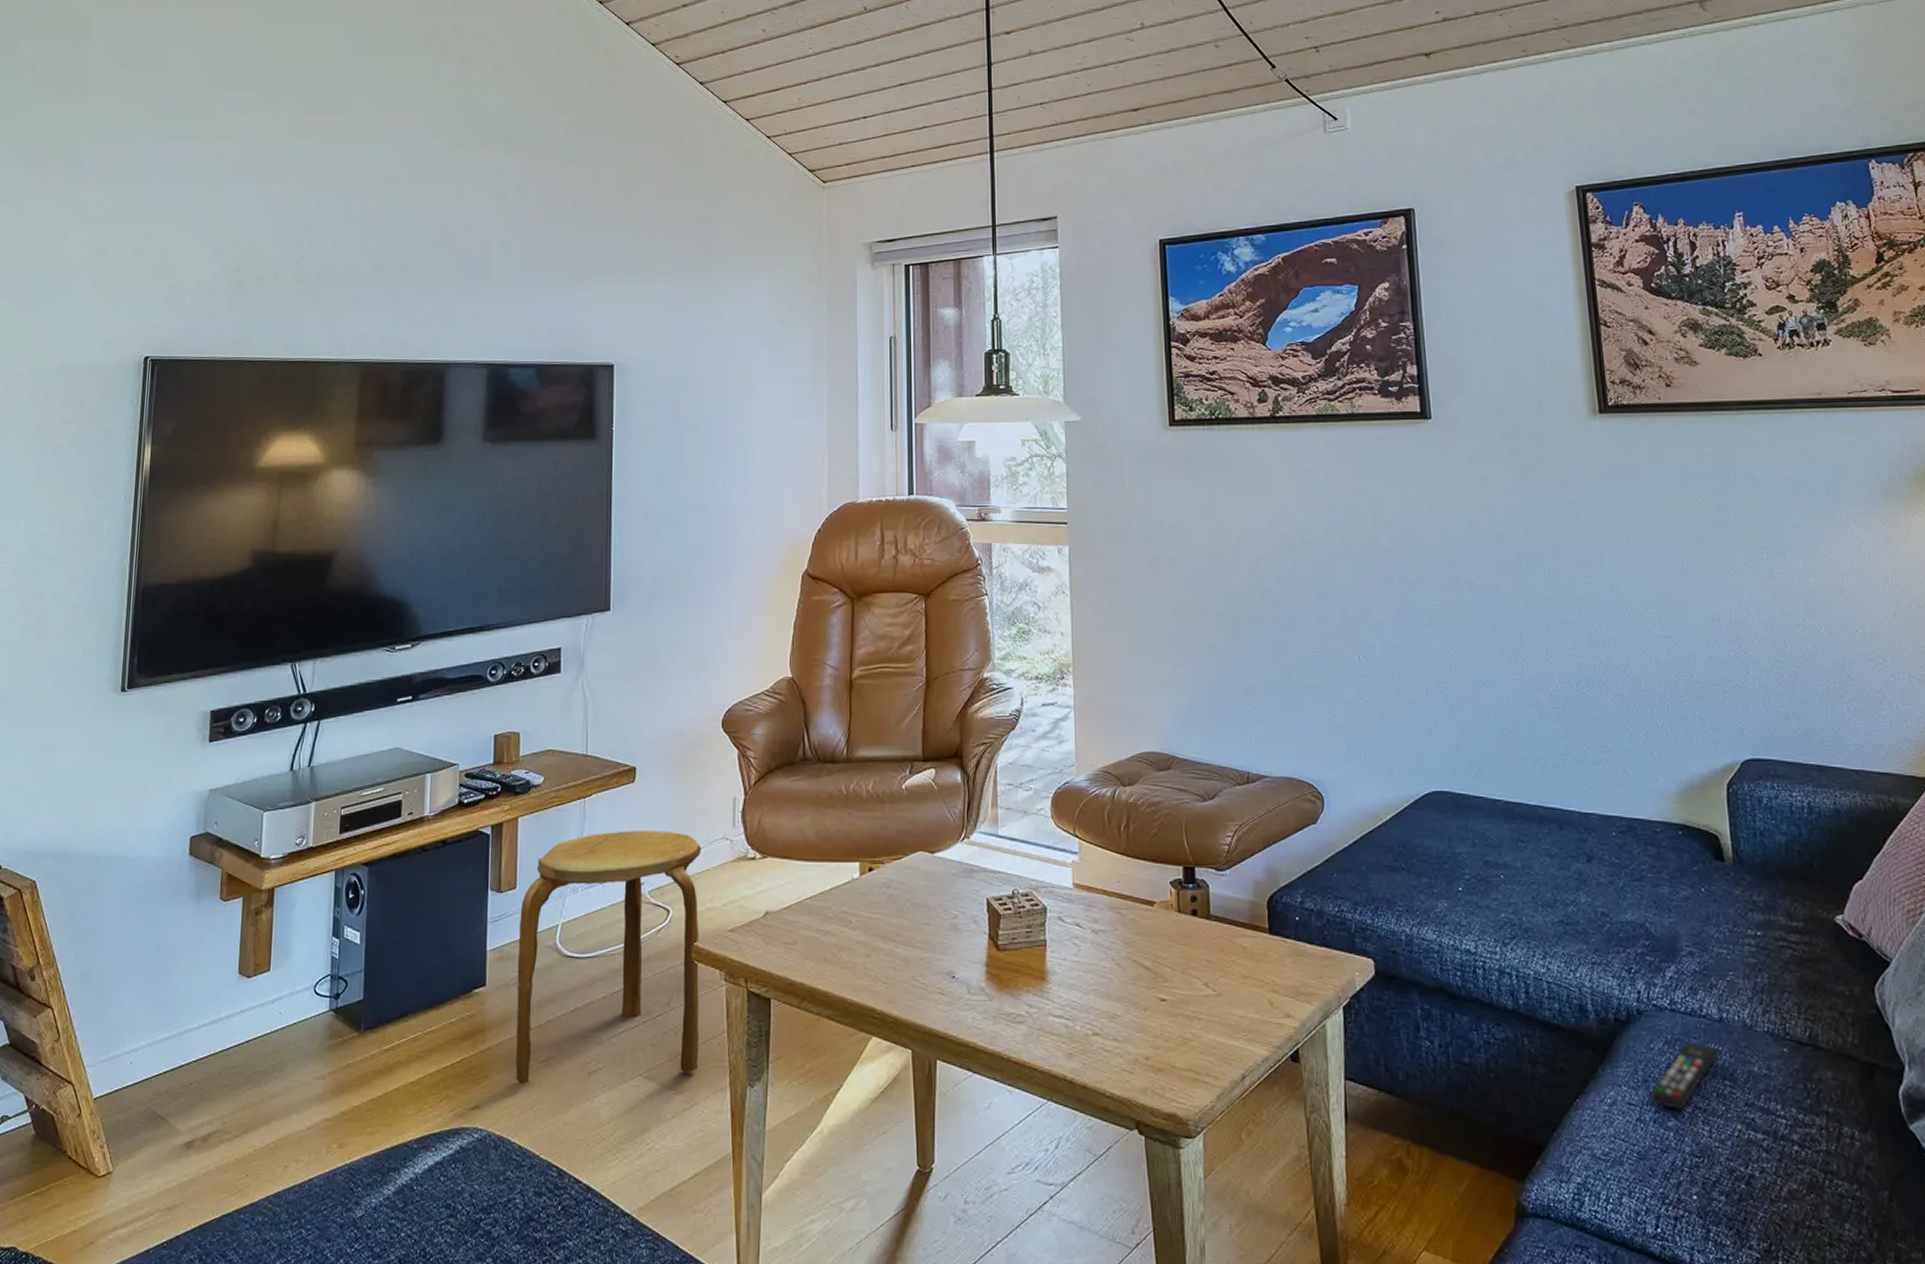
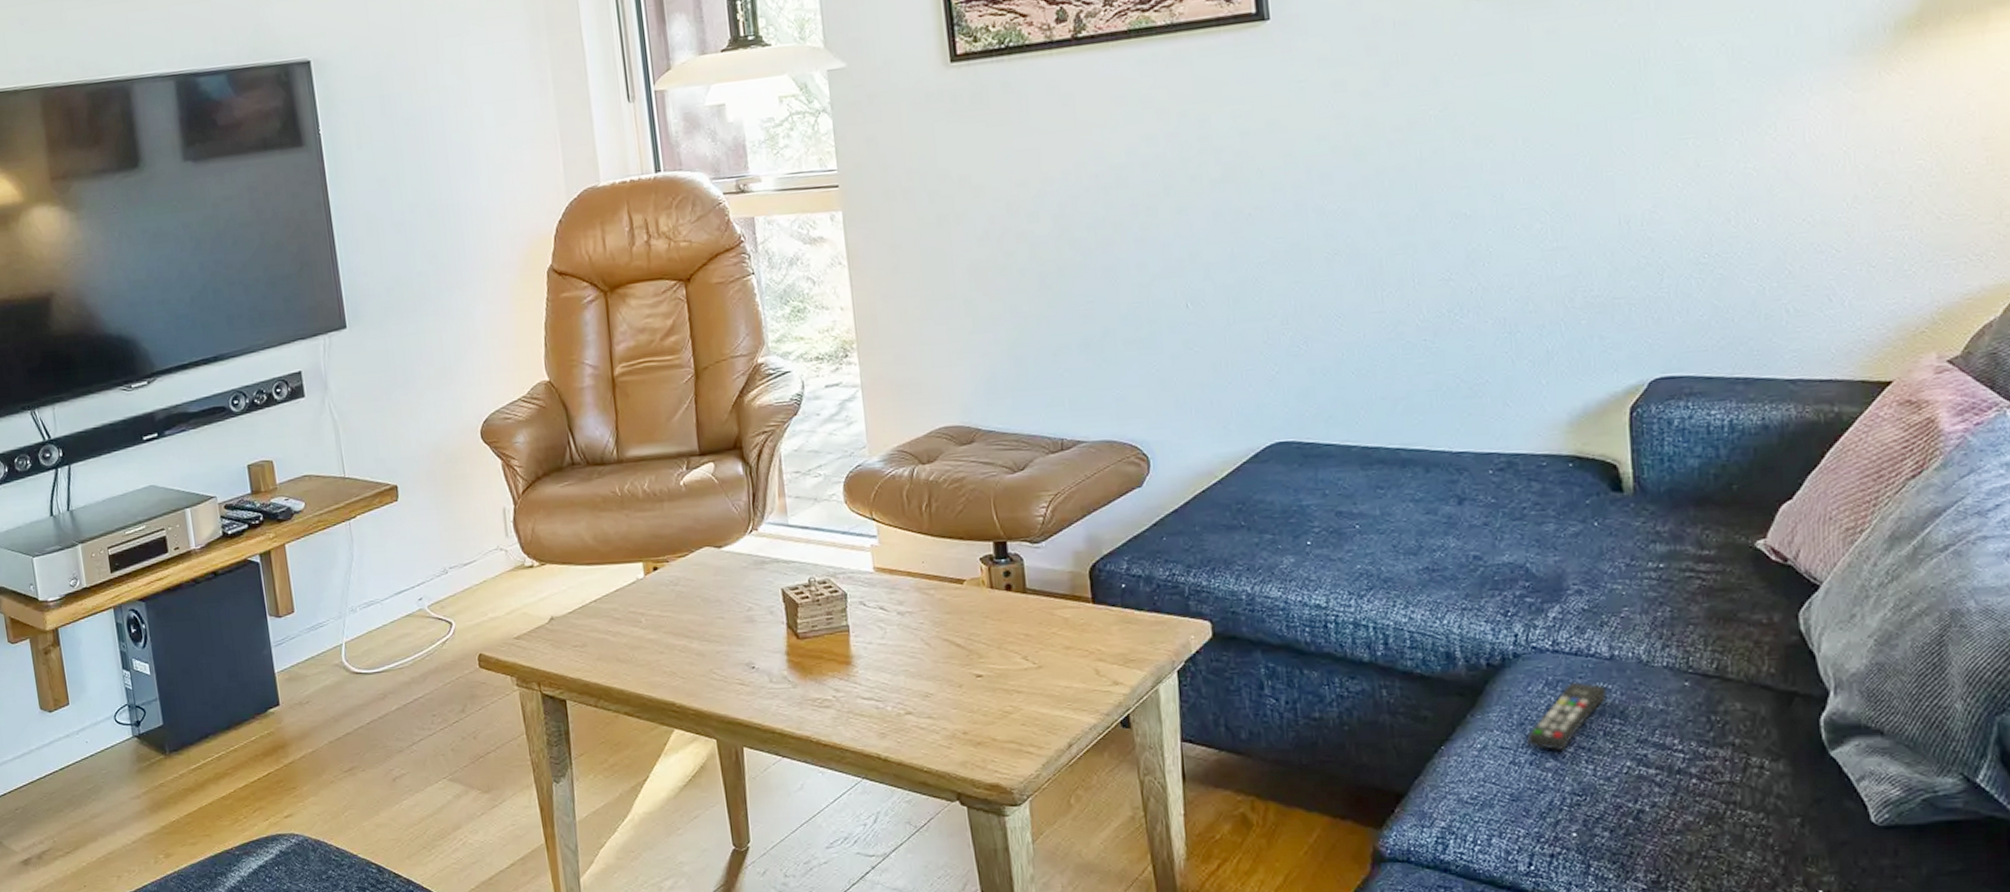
stool: present [515,831,702,1085] -> none [302,546,501,793]

